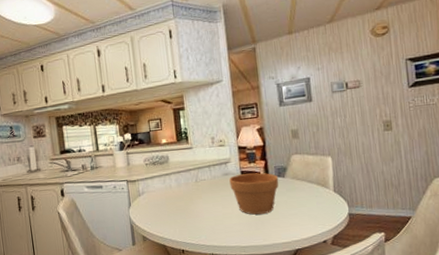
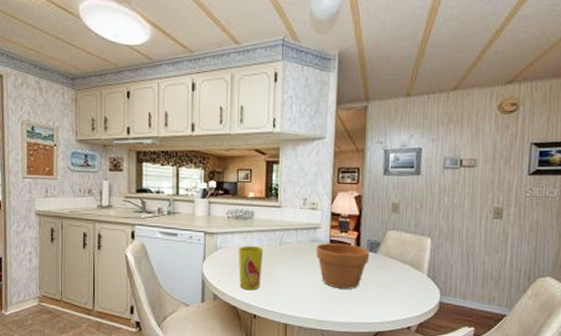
cup: none [159,187,184,229] -> present [238,246,263,291]

